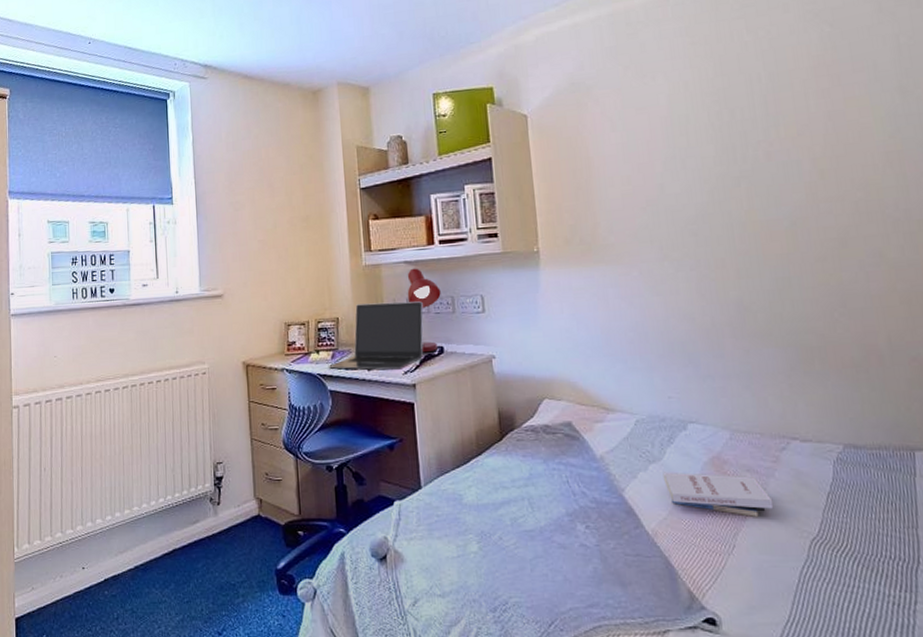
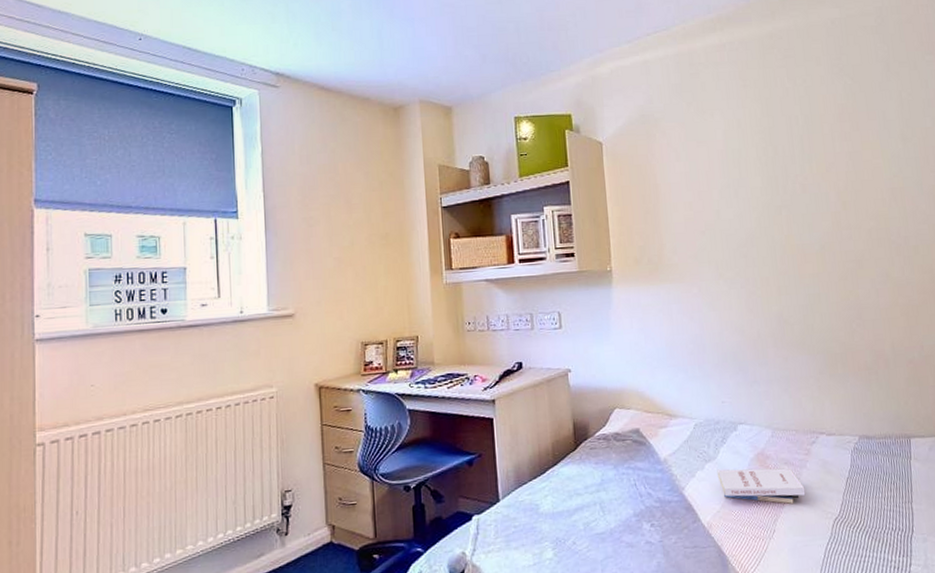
laptop: present [328,301,424,370] -> none [406,318,503,388]
desk lamp: present [407,268,441,354] -> none [487,286,520,370]

